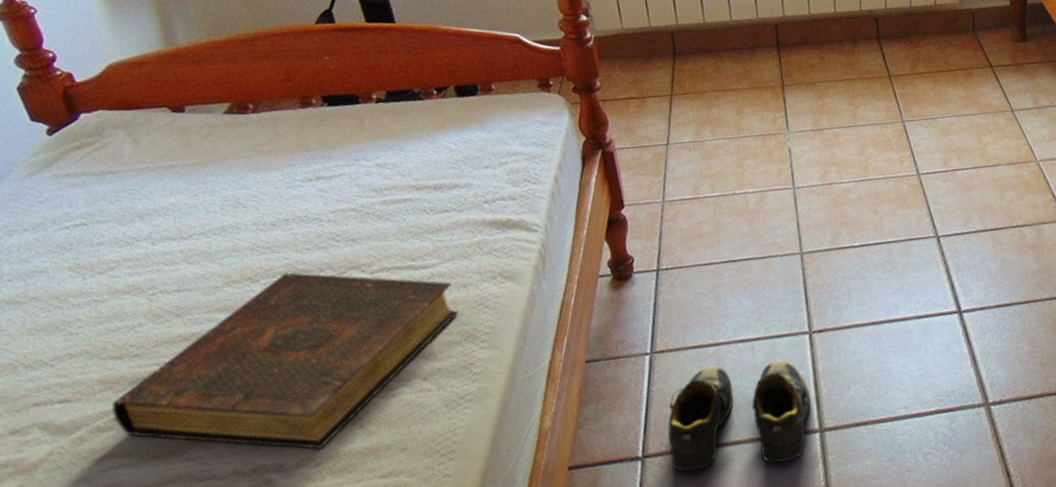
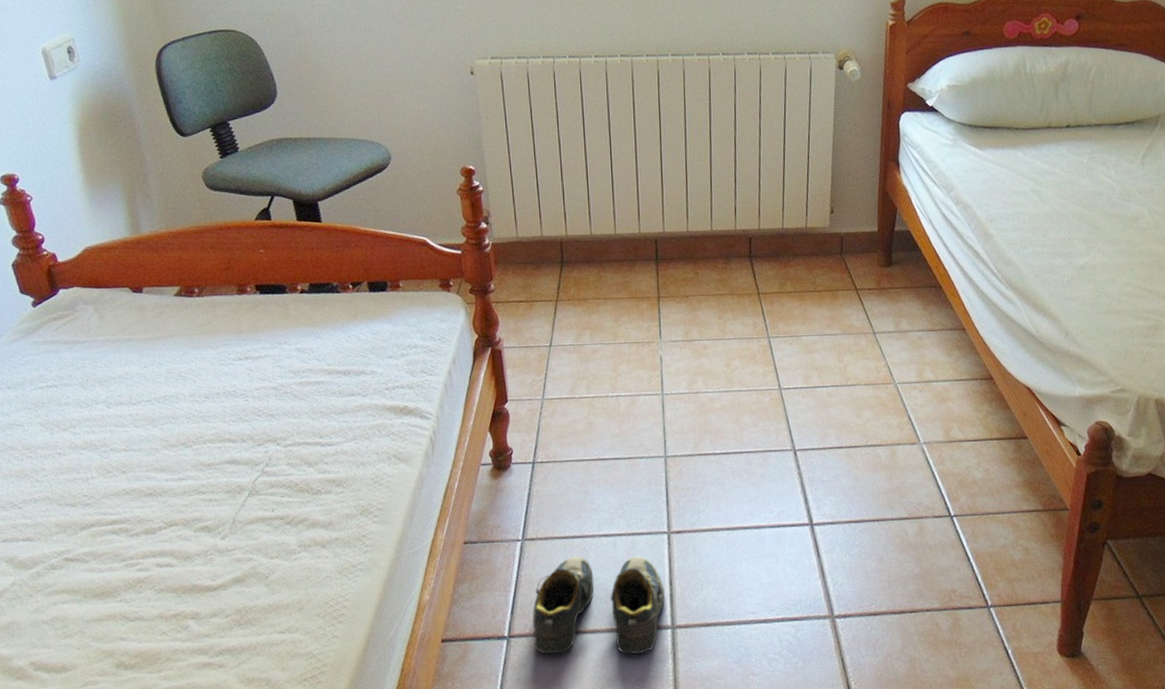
book: present [111,272,459,449] -> none [63,440,357,602]

